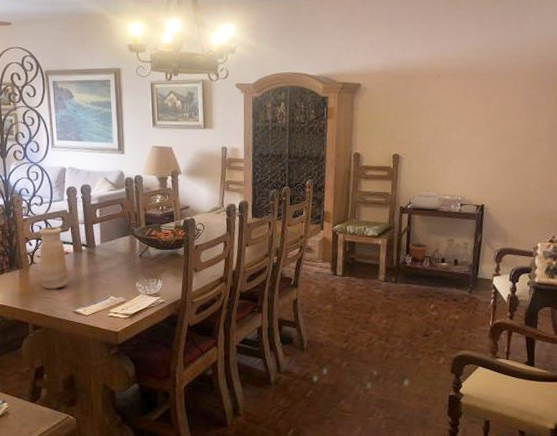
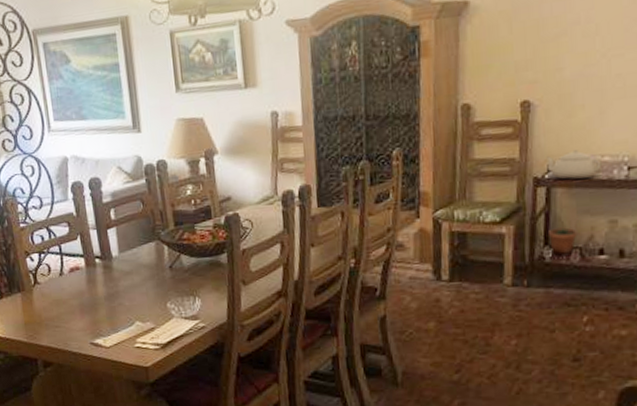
vase: present [38,226,69,289] -> none [40,234,83,316]

